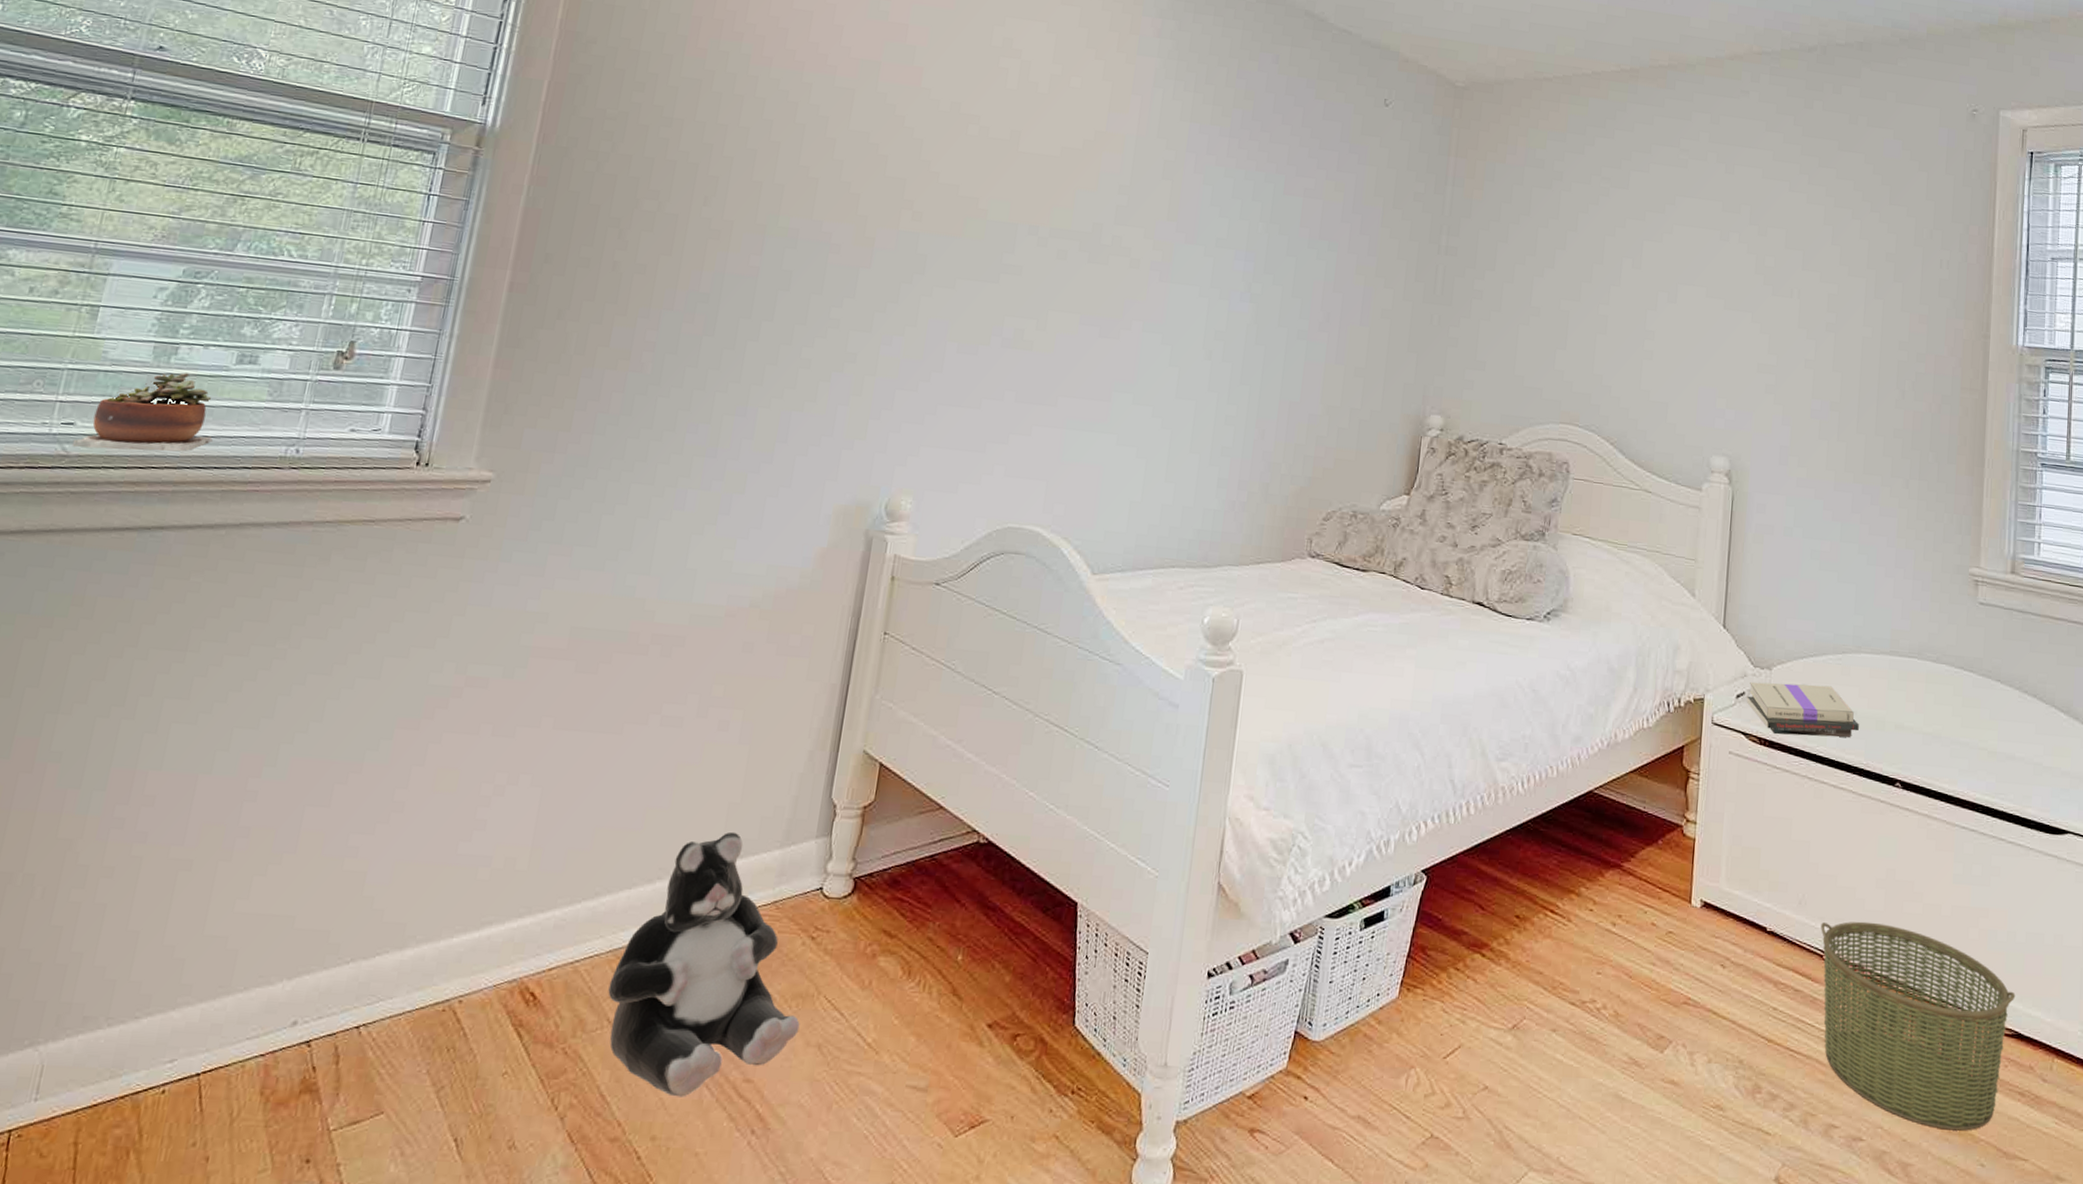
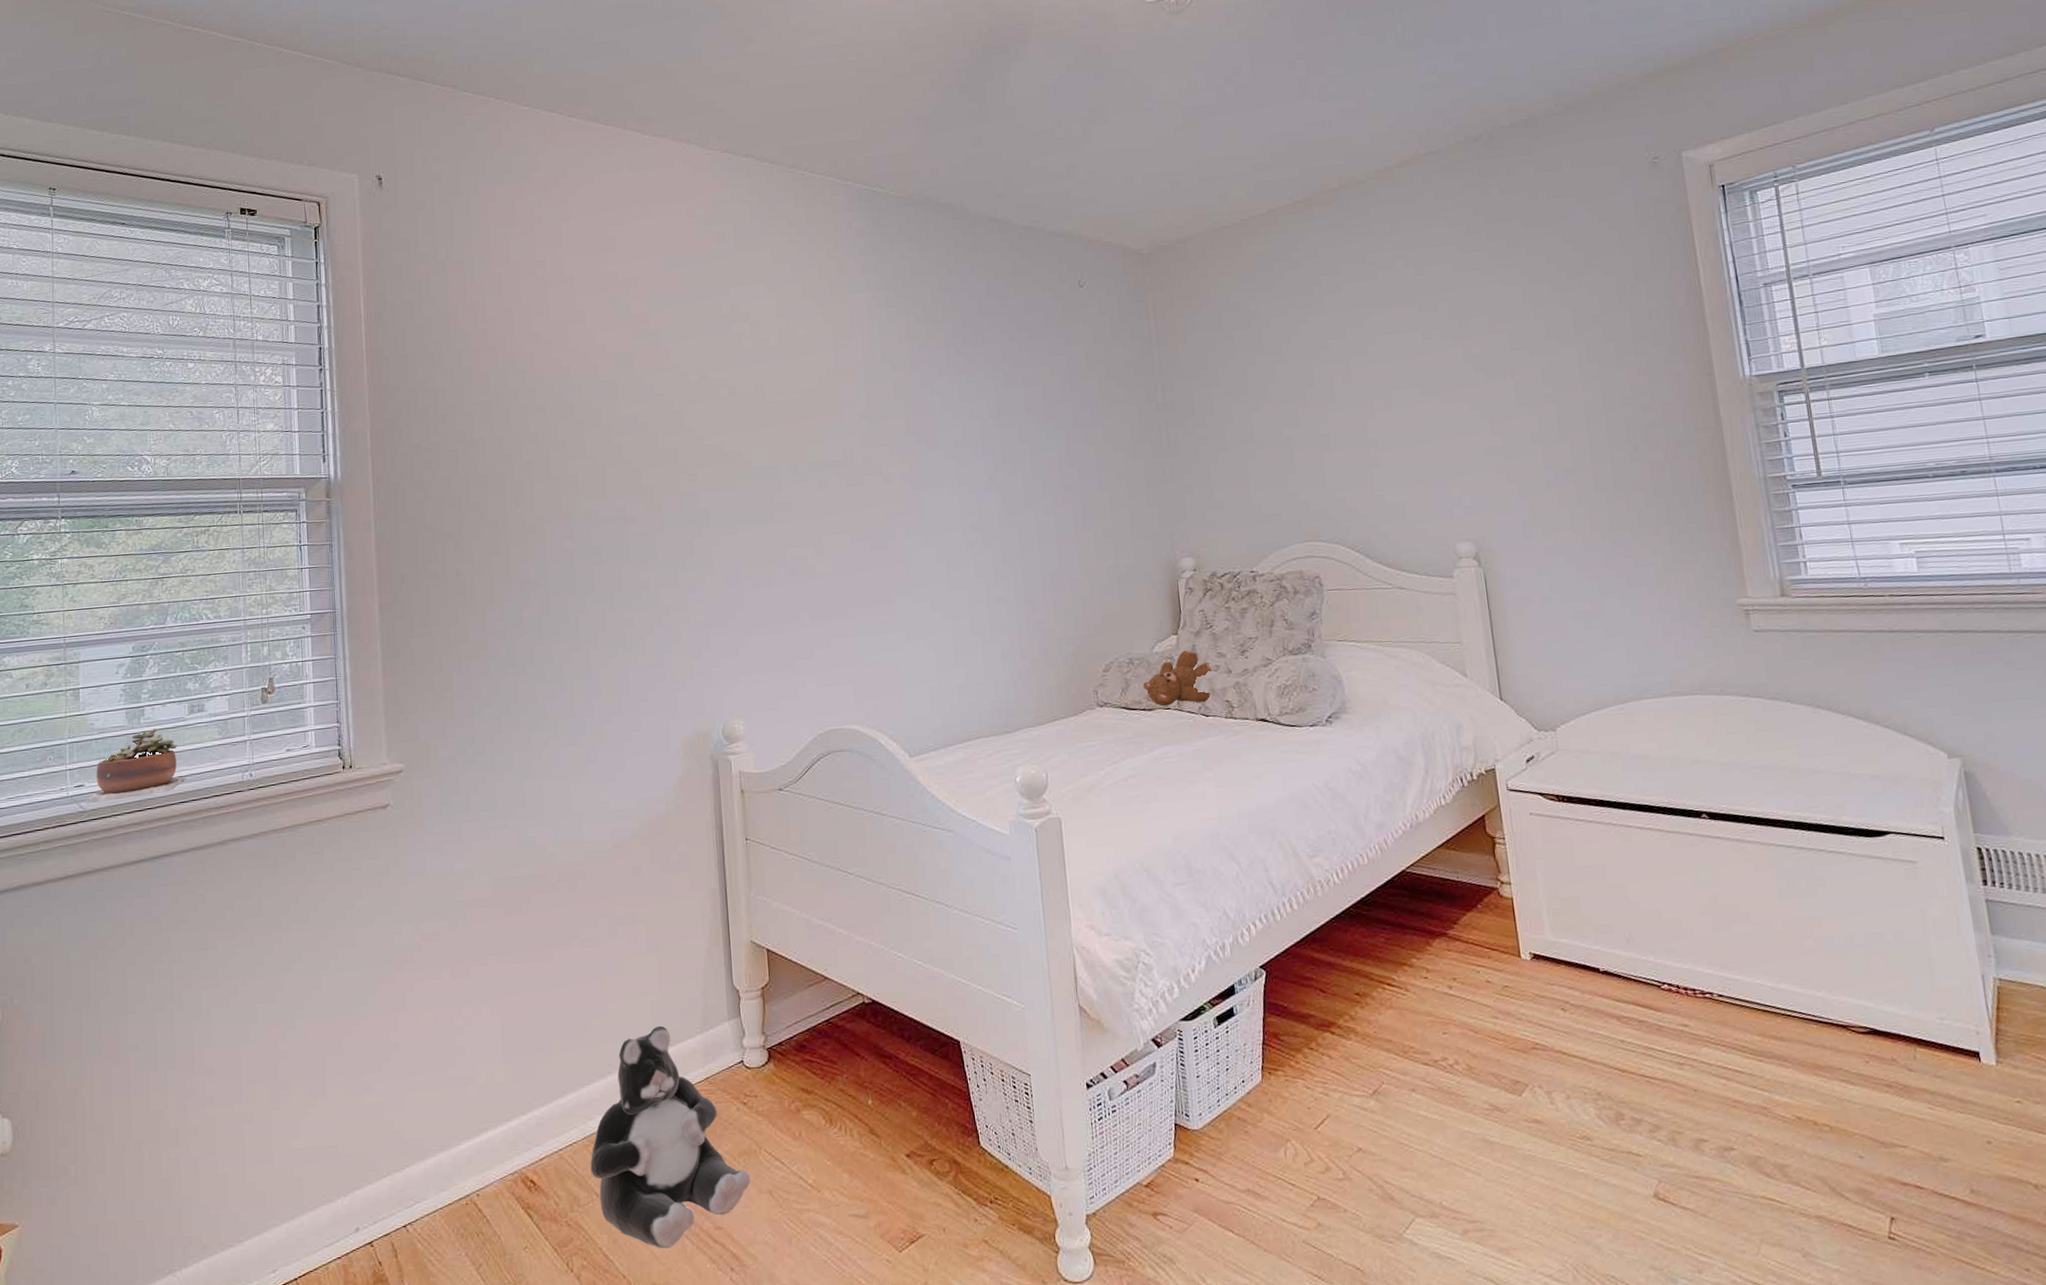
teddy bear: none [1362,513,1440,574] -> present [1143,650,1213,707]
books: present [1746,681,1859,738] -> none [1536,735,1654,790]
basket: present [1821,921,2016,1131] -> none [1652,947,1865,1129]

